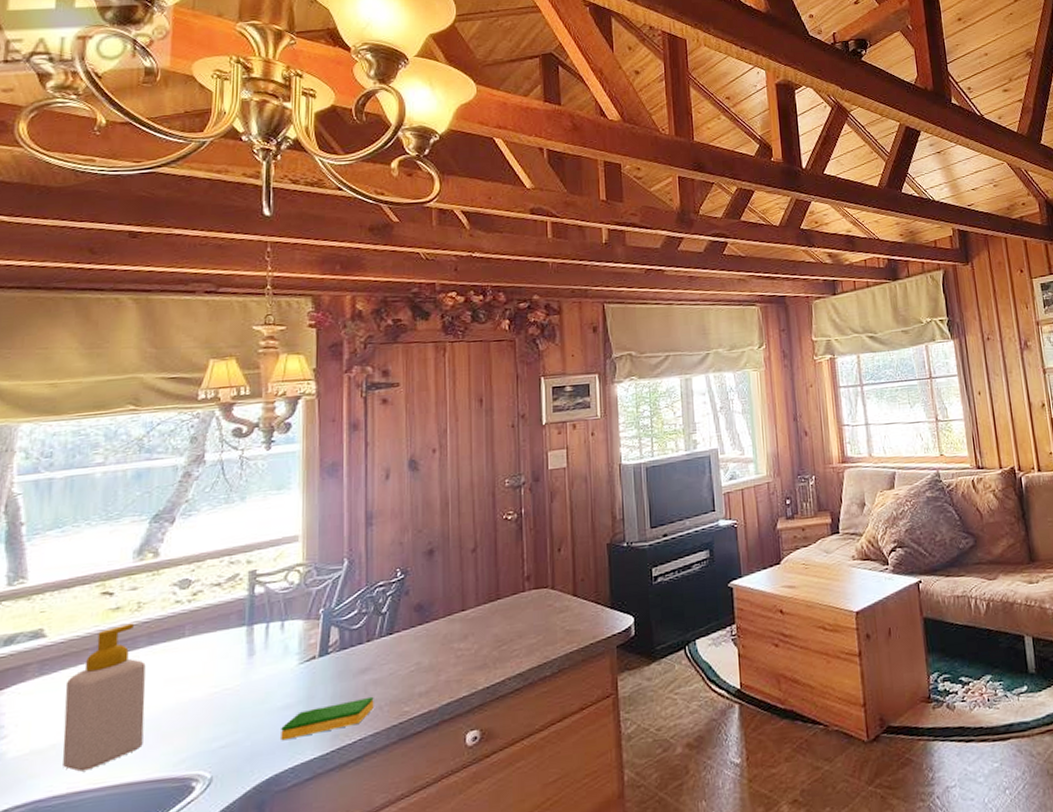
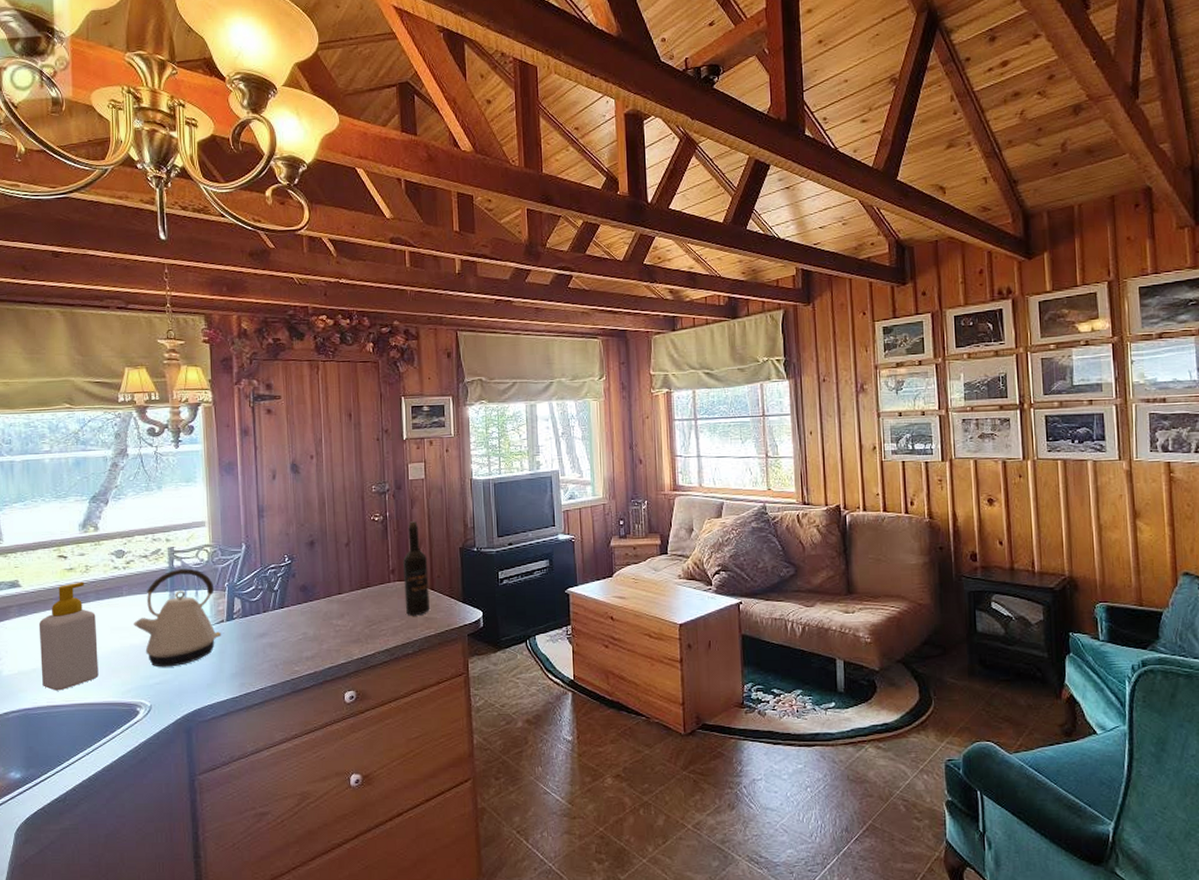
kettle: none [196,595,312,726] -> present [134,568,222,667]
dish sponge: present [281,696,374,741] -> none [201,656,271,684]
wine bottle: none [541,517,572,630] -> present [403,521,430,616]

